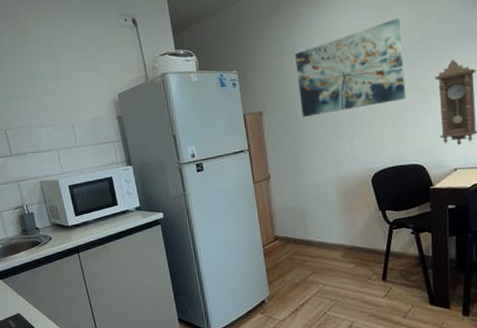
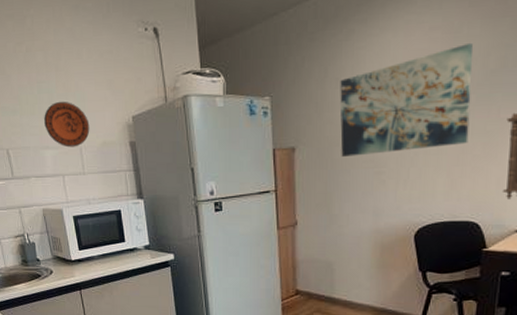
decorative plate: none [38,84,80,125] -> present [44,101,90,148]

